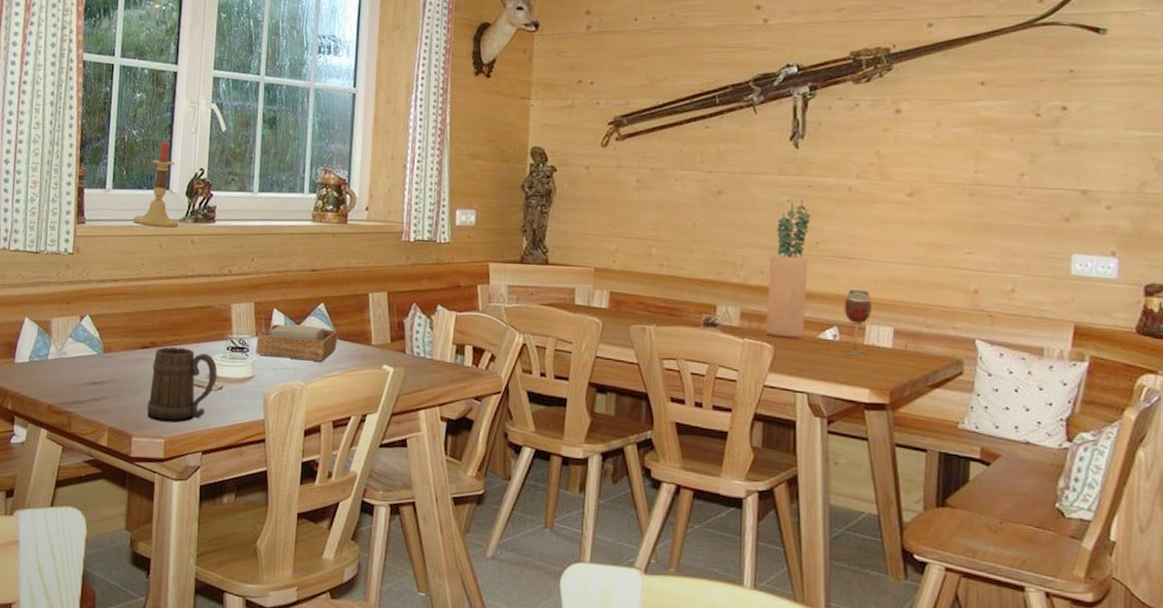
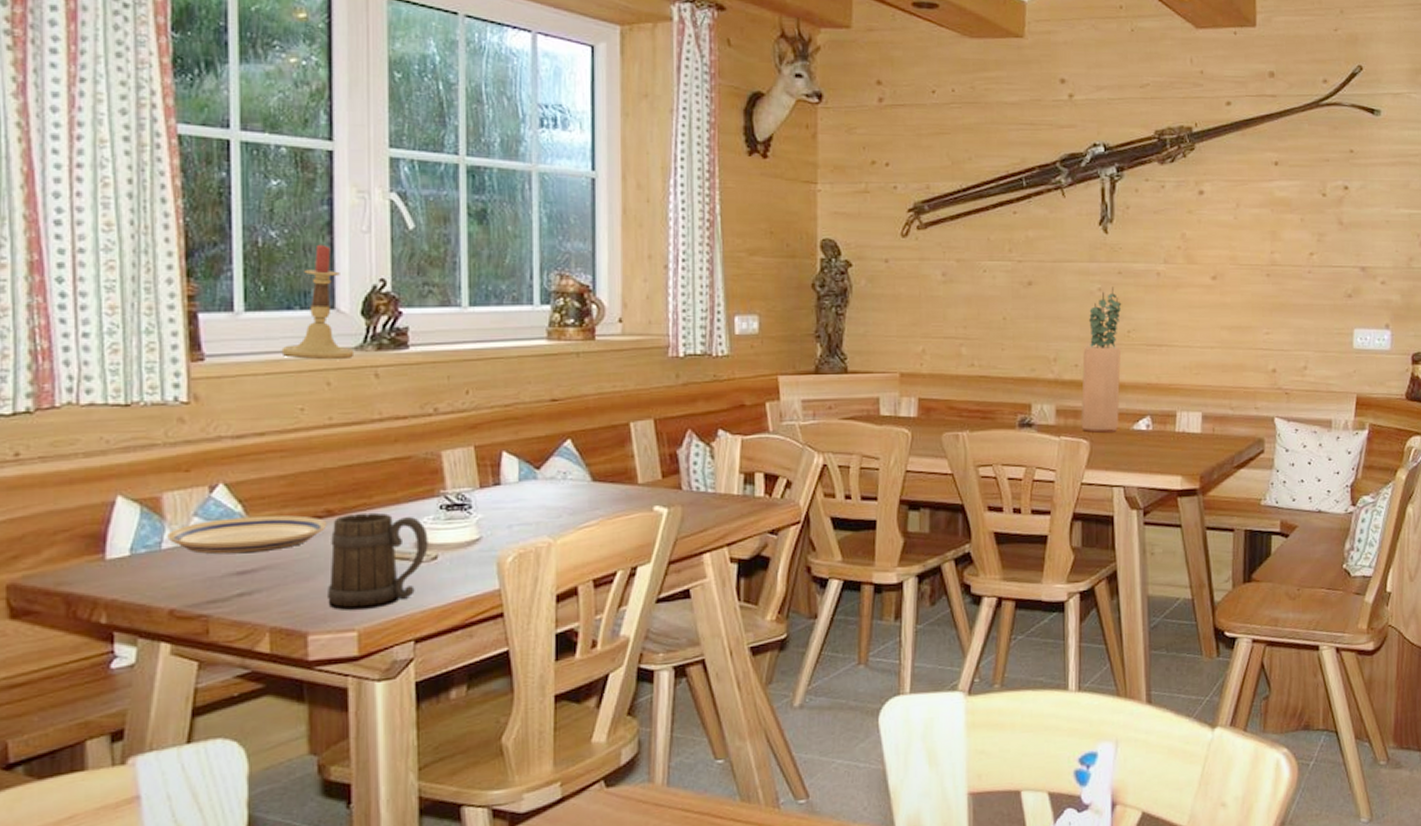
plate: none [52,341,151,369] -> present [167,515,327,555]
napkin holder: present [256,324,338,362] -> none [481,468,592,512]
wineglass: present [844,290,873,358] -> none [1155,377,1182,446]

